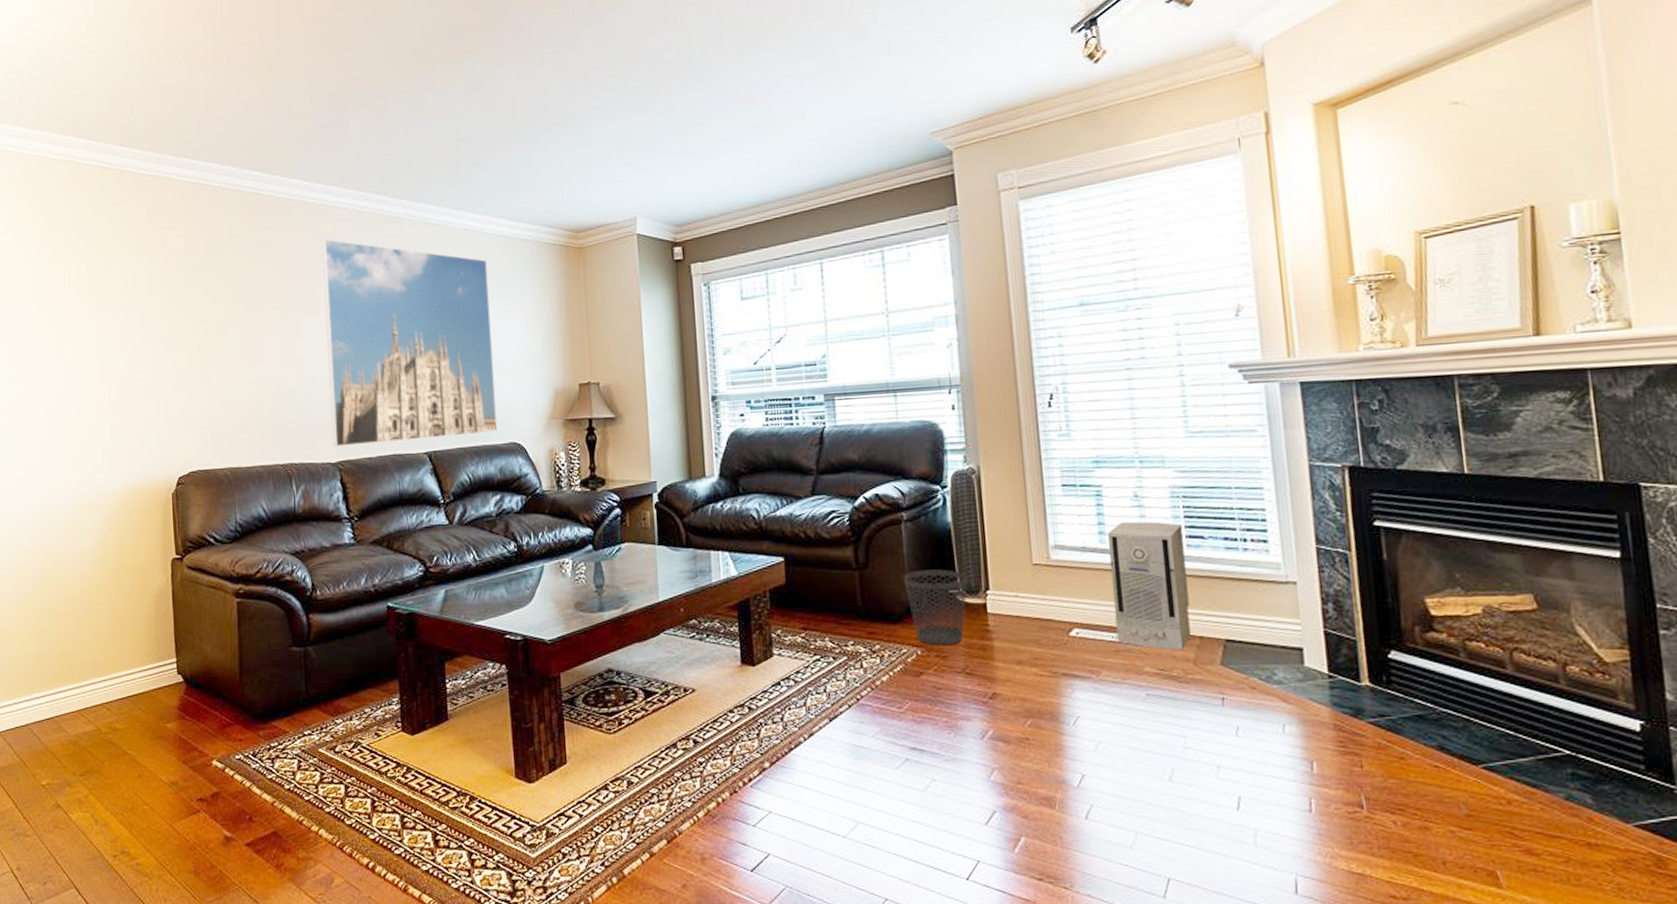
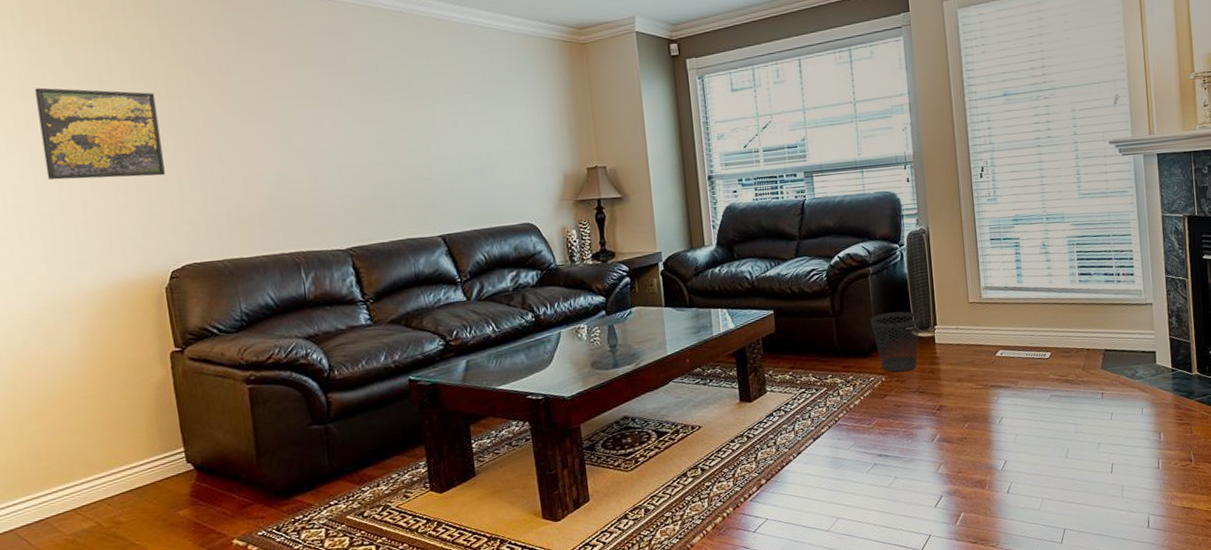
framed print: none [80,295,180,384] -> present [35,87,165,180]
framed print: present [322,238,498,447] -> none [317,31,511,234]
air purifier: present [1107,521,1191,650] -> none [1023,264,1081,361]

